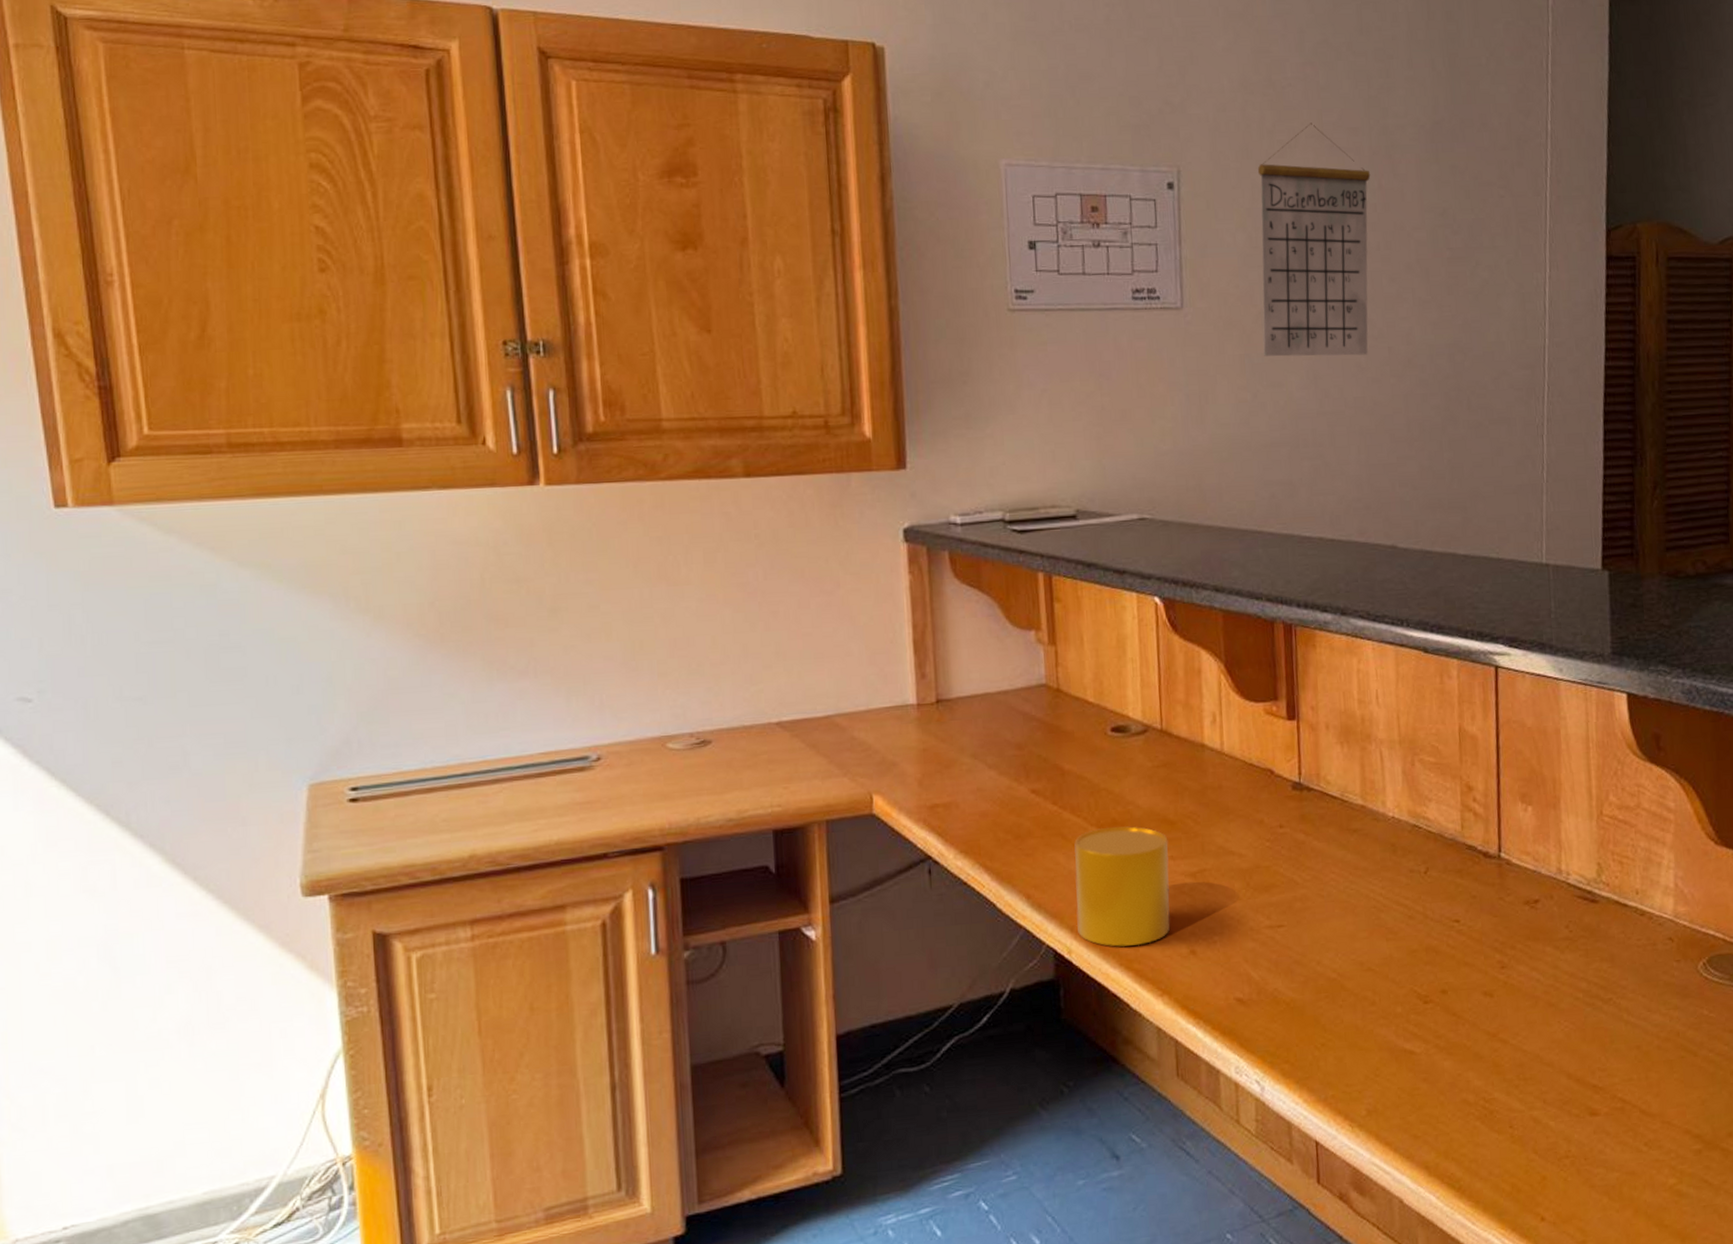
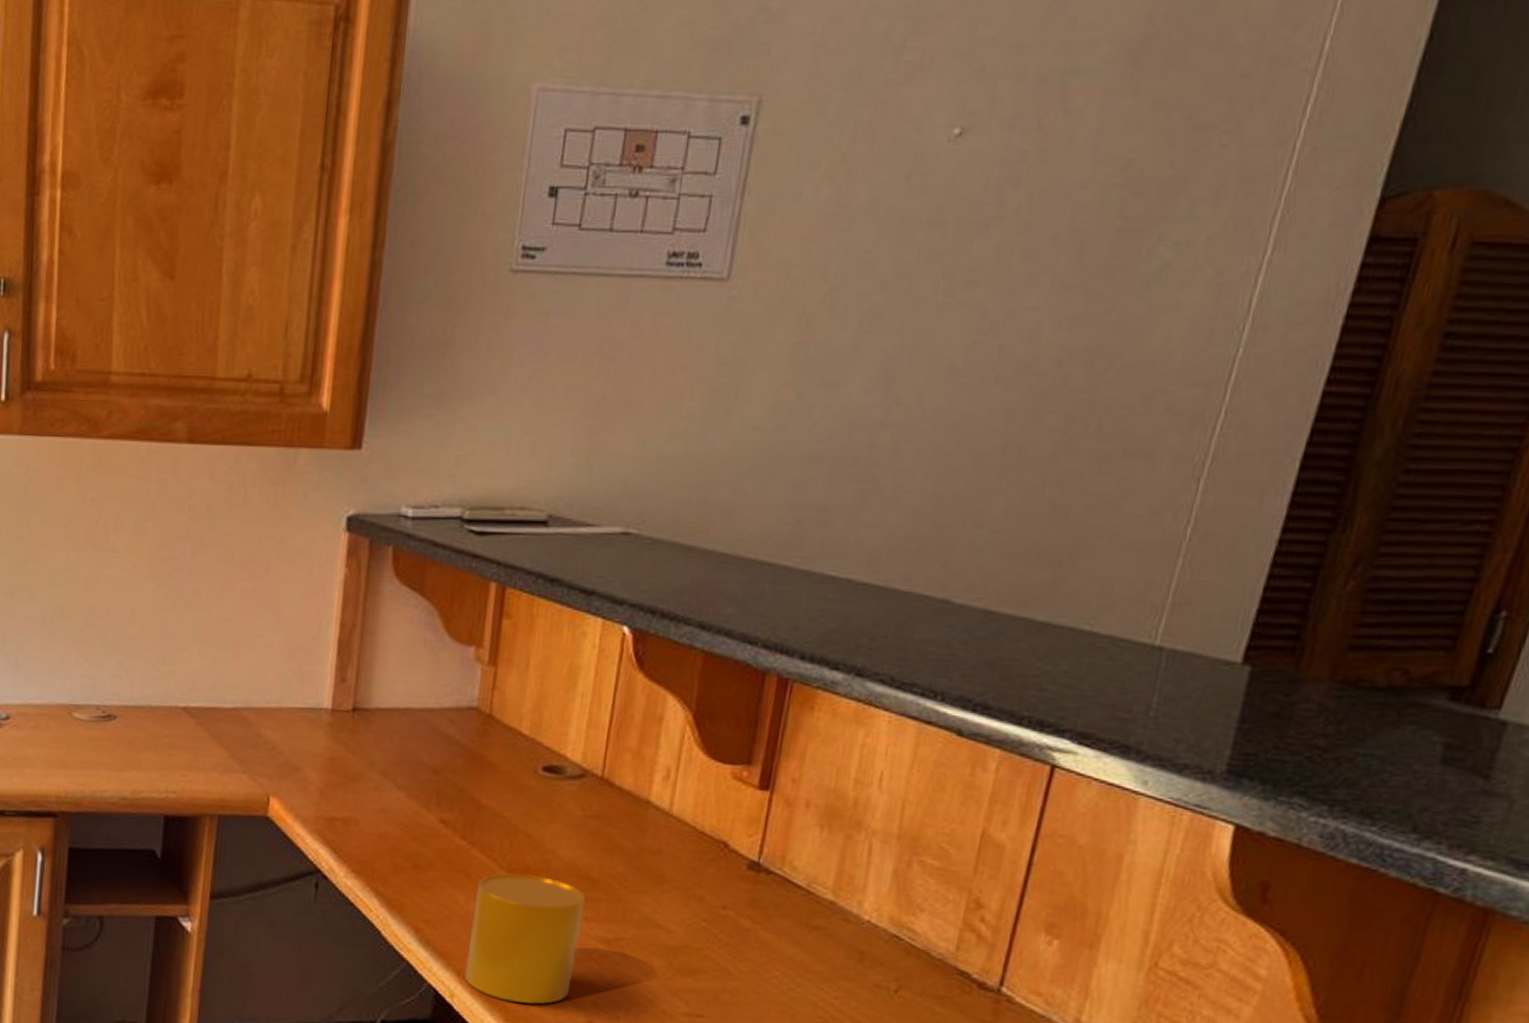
calendar: present [1257,123,1371,357] -> none [824,37,1030,354]

